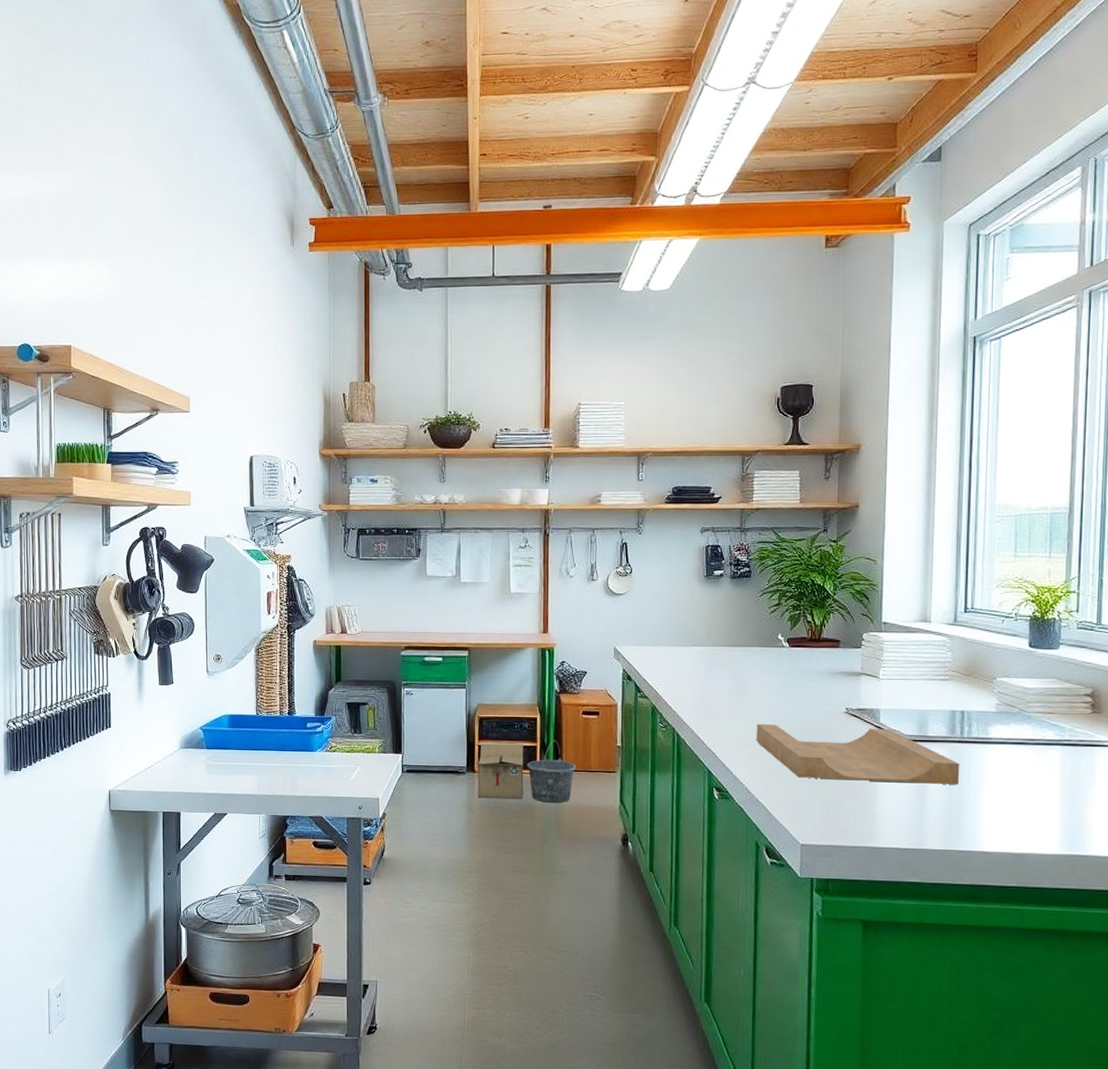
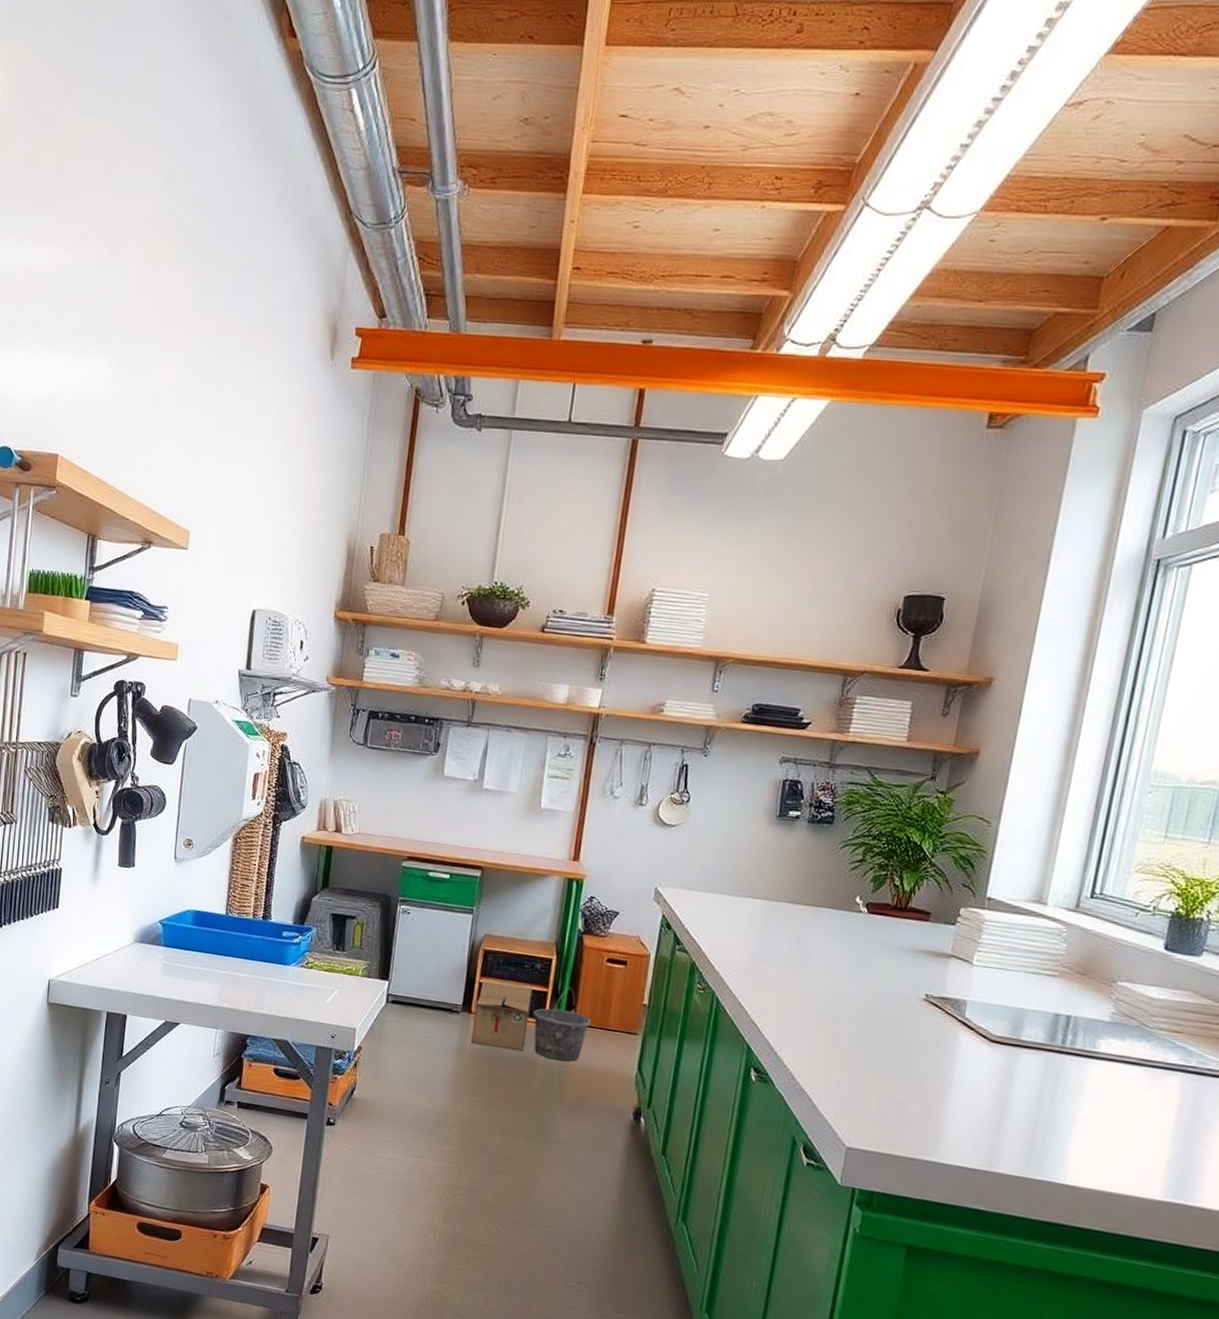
cutting board: present [756,723,960,785] -> none [810,998,1056,1102]

